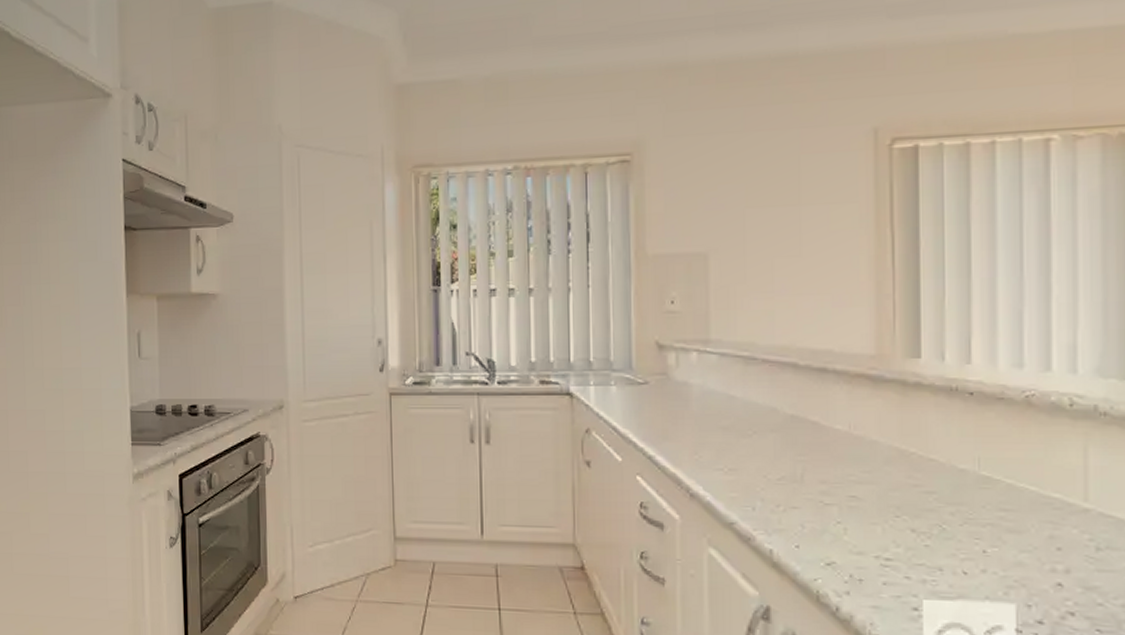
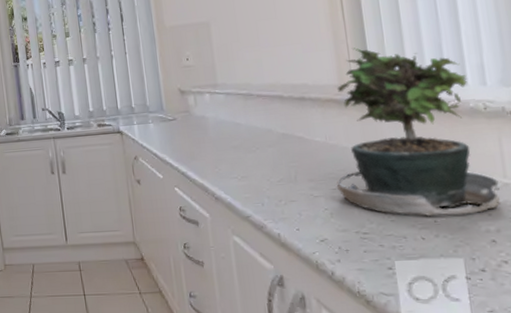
potted plant: none [856,306,1080,546] -> present [336,48,502,216]

